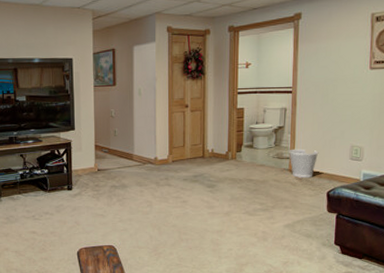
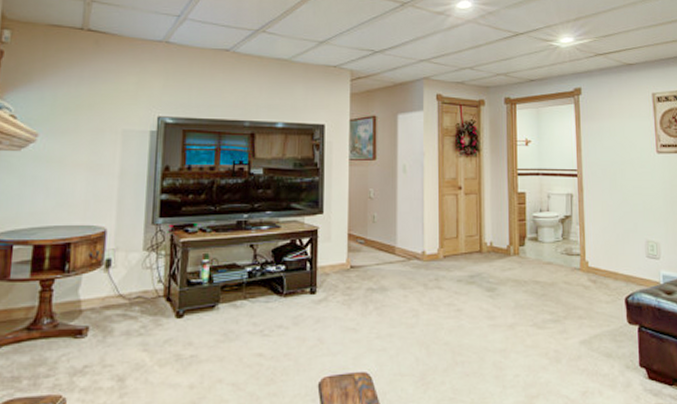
wastebasket: present [288,148,319,178] -> none [577,243,612,279]

